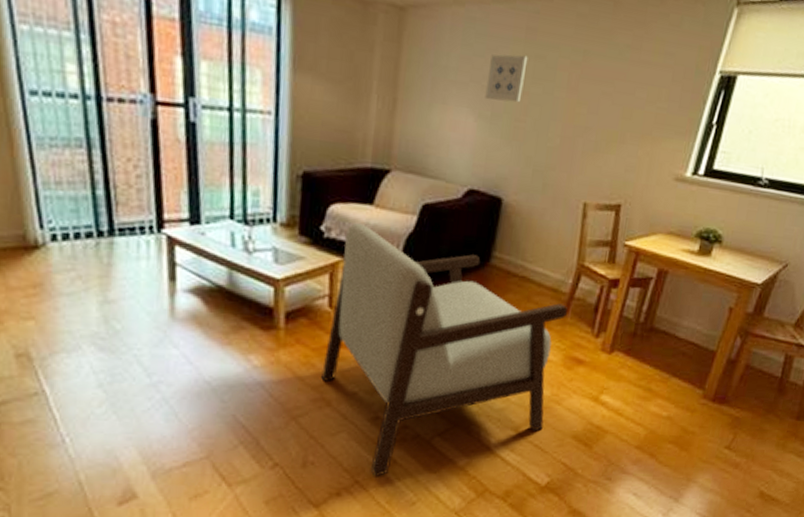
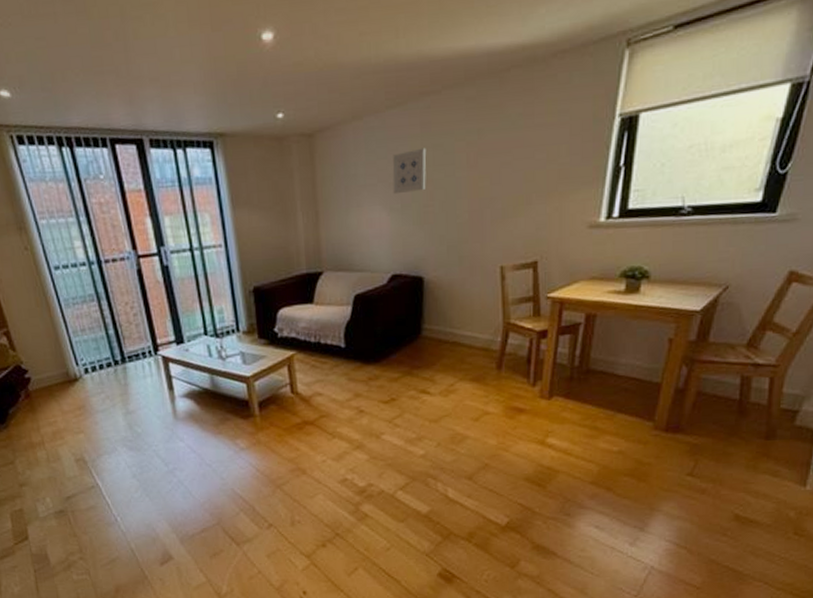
armchair: present [321,223,567,476] -> none [294,321,500,528]

